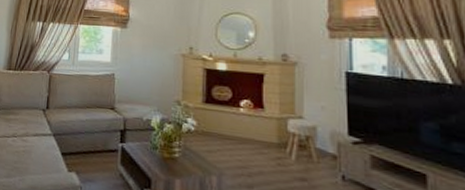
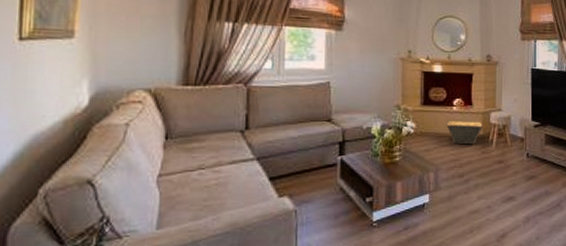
basket: none [231,122,279,154] -> present [446,120,484,145]

